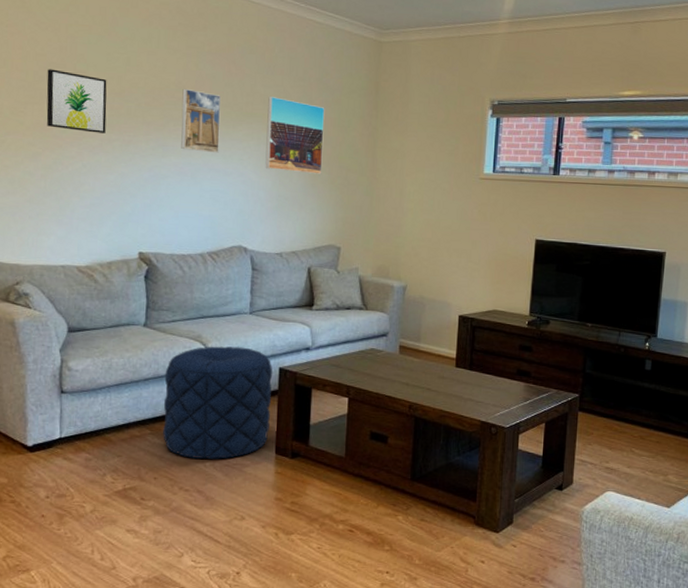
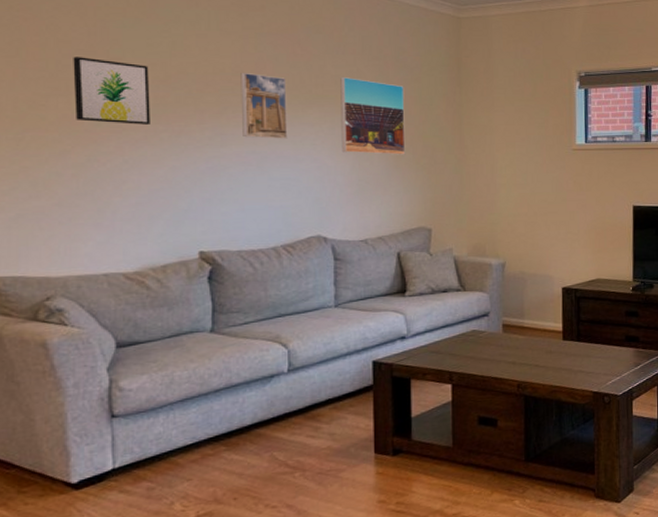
pouf: present [163,346,272,459] -> none [239,343,366,471]

